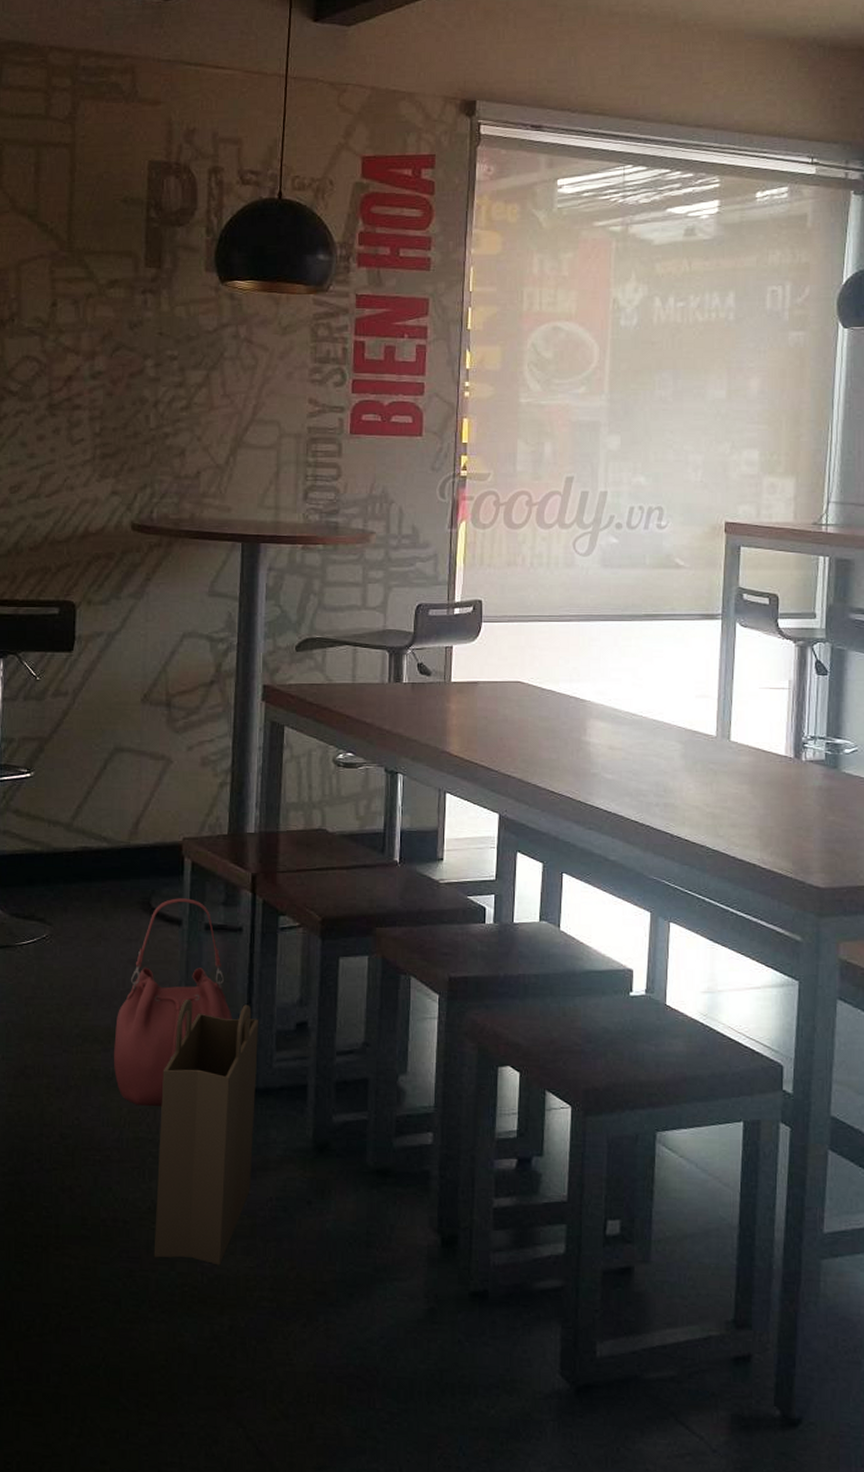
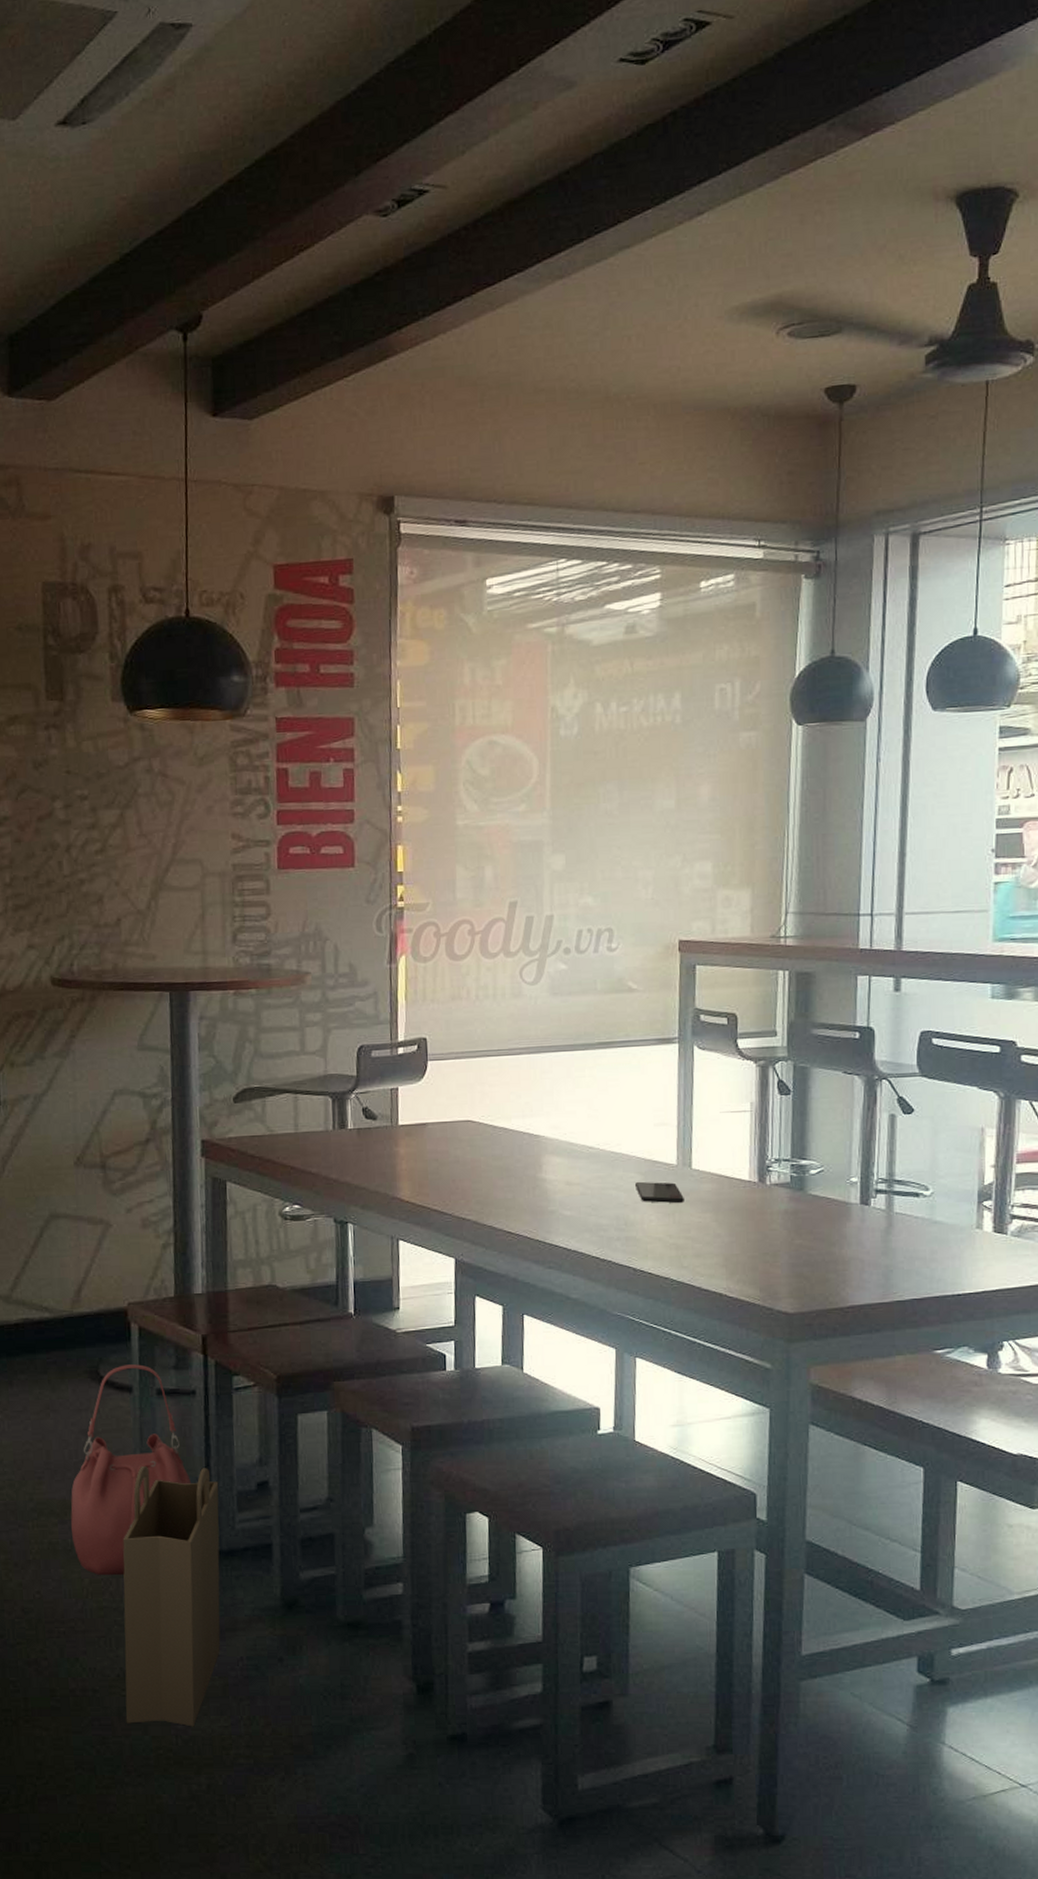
smartphone: none [674,750,722,774] -> present [634,1181,684,1204]

